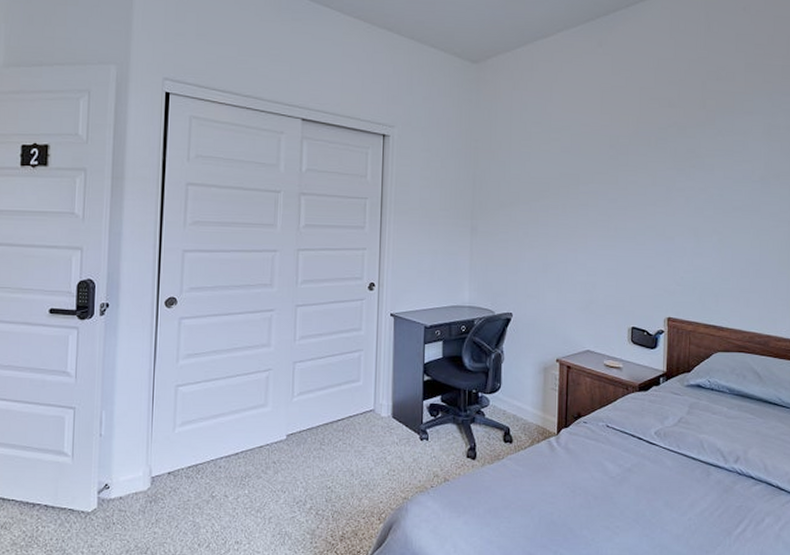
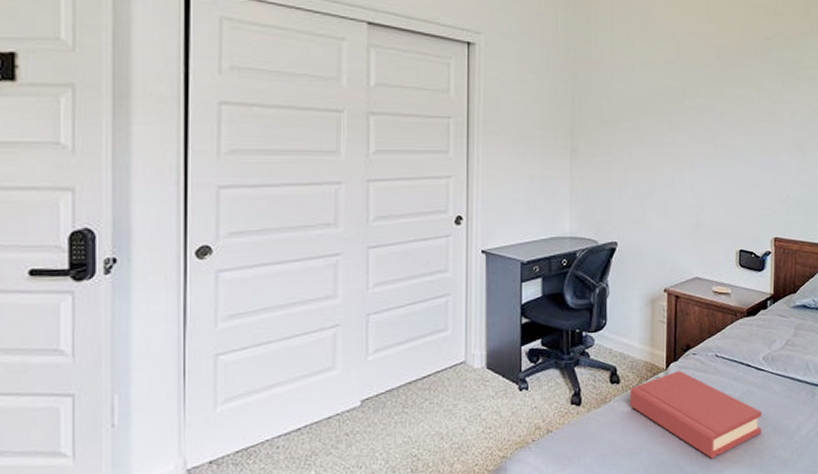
hardback book: none [522,437,653,525] -> present [630,370,762,459]

